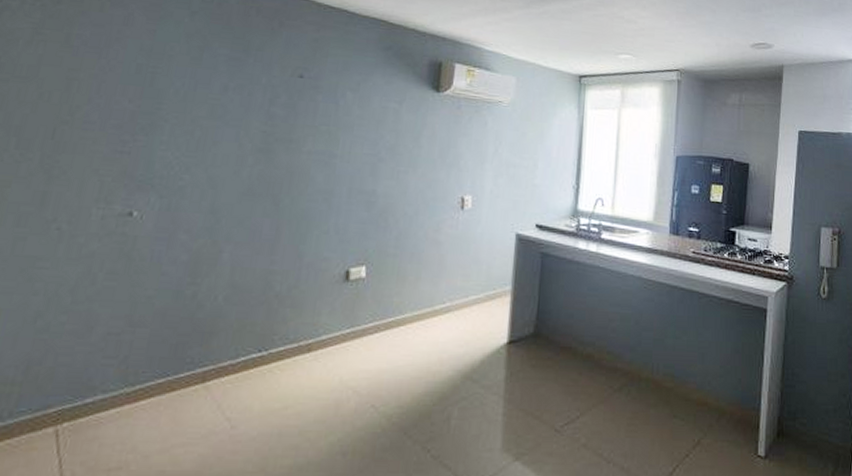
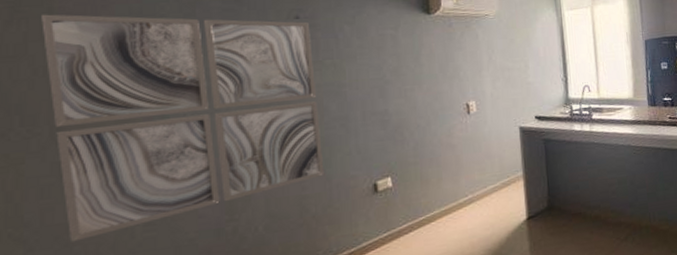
wall art: none [33,39,312,278] -> present [41,14,325,242]

